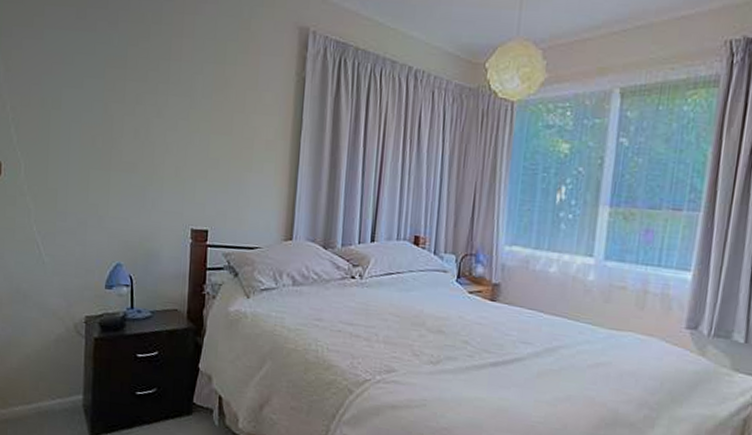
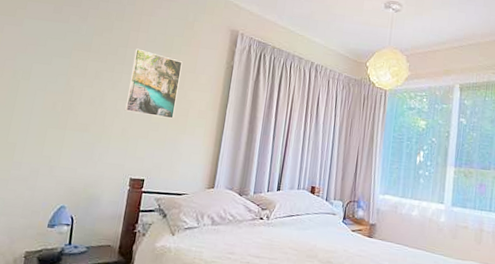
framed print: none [175,60,240,153] -> present [124,48,183,119]

